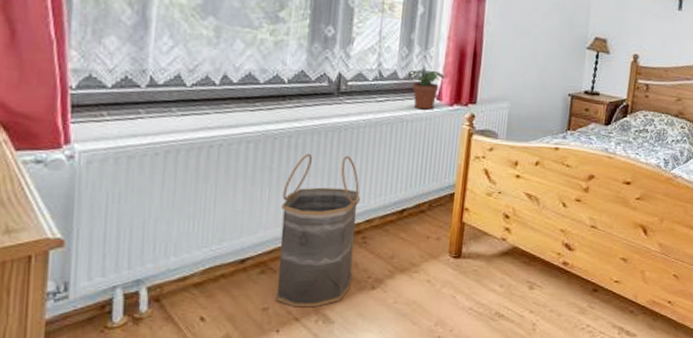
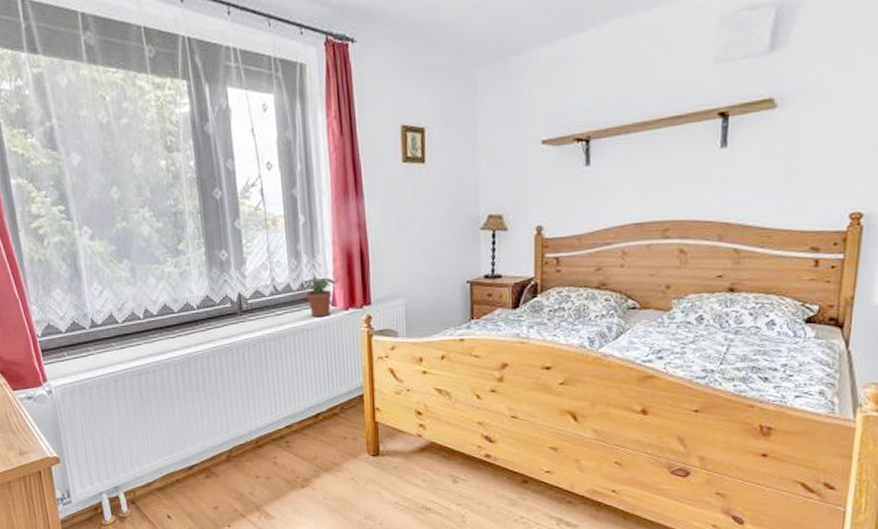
basket: present [275,154,360,308] -> none [211,368,283,506]

